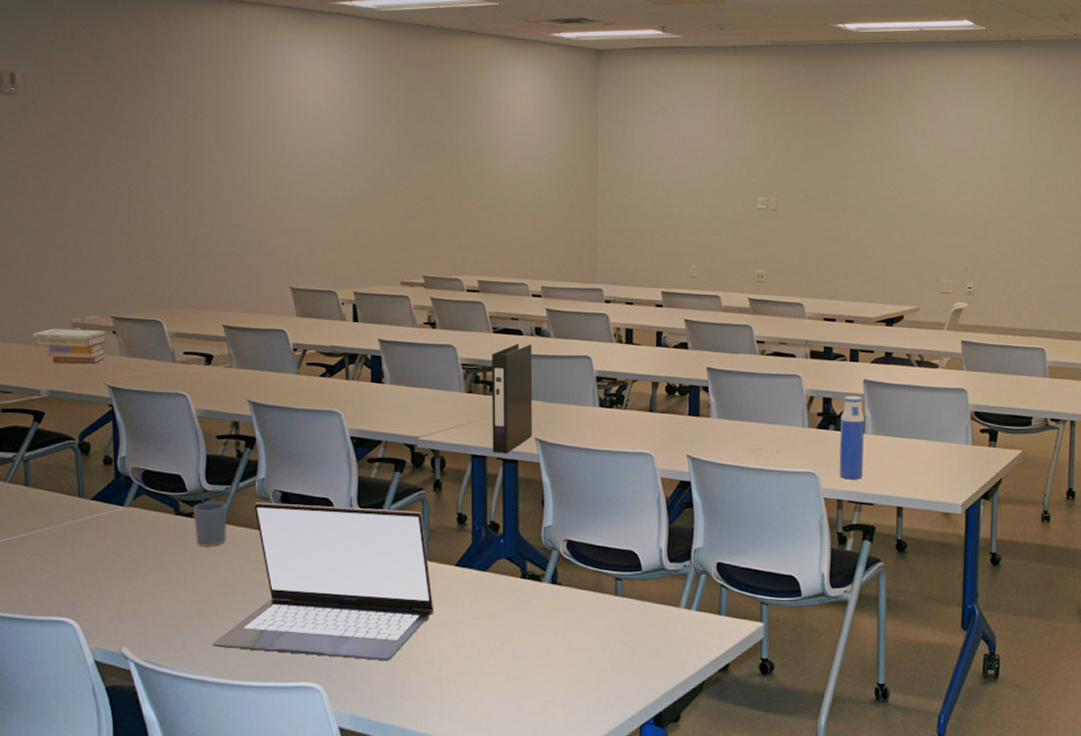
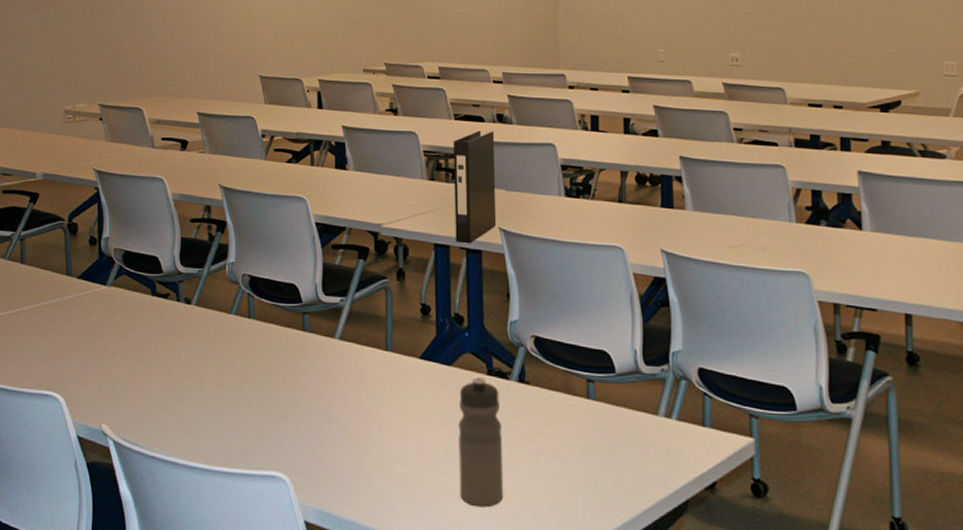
books: present [32,328,105,364] -> none [31,115,93,149]
mug: present [193,501,227,546] -> none [168,283,200,328]
laptop: present [212,502,434,660] -> none [184,286,399,454]
water bottle: none [493,581,535,702] -> present [458,377,504,508]
water bottle: present [839,395,865,480] -> none [832,188,863,281]

